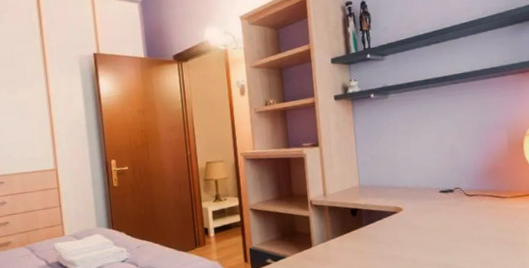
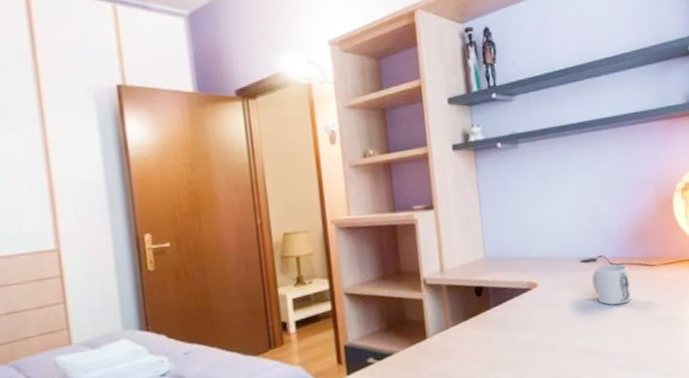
mug: none [449,195,484,229] -> present [591,264,631,305]

